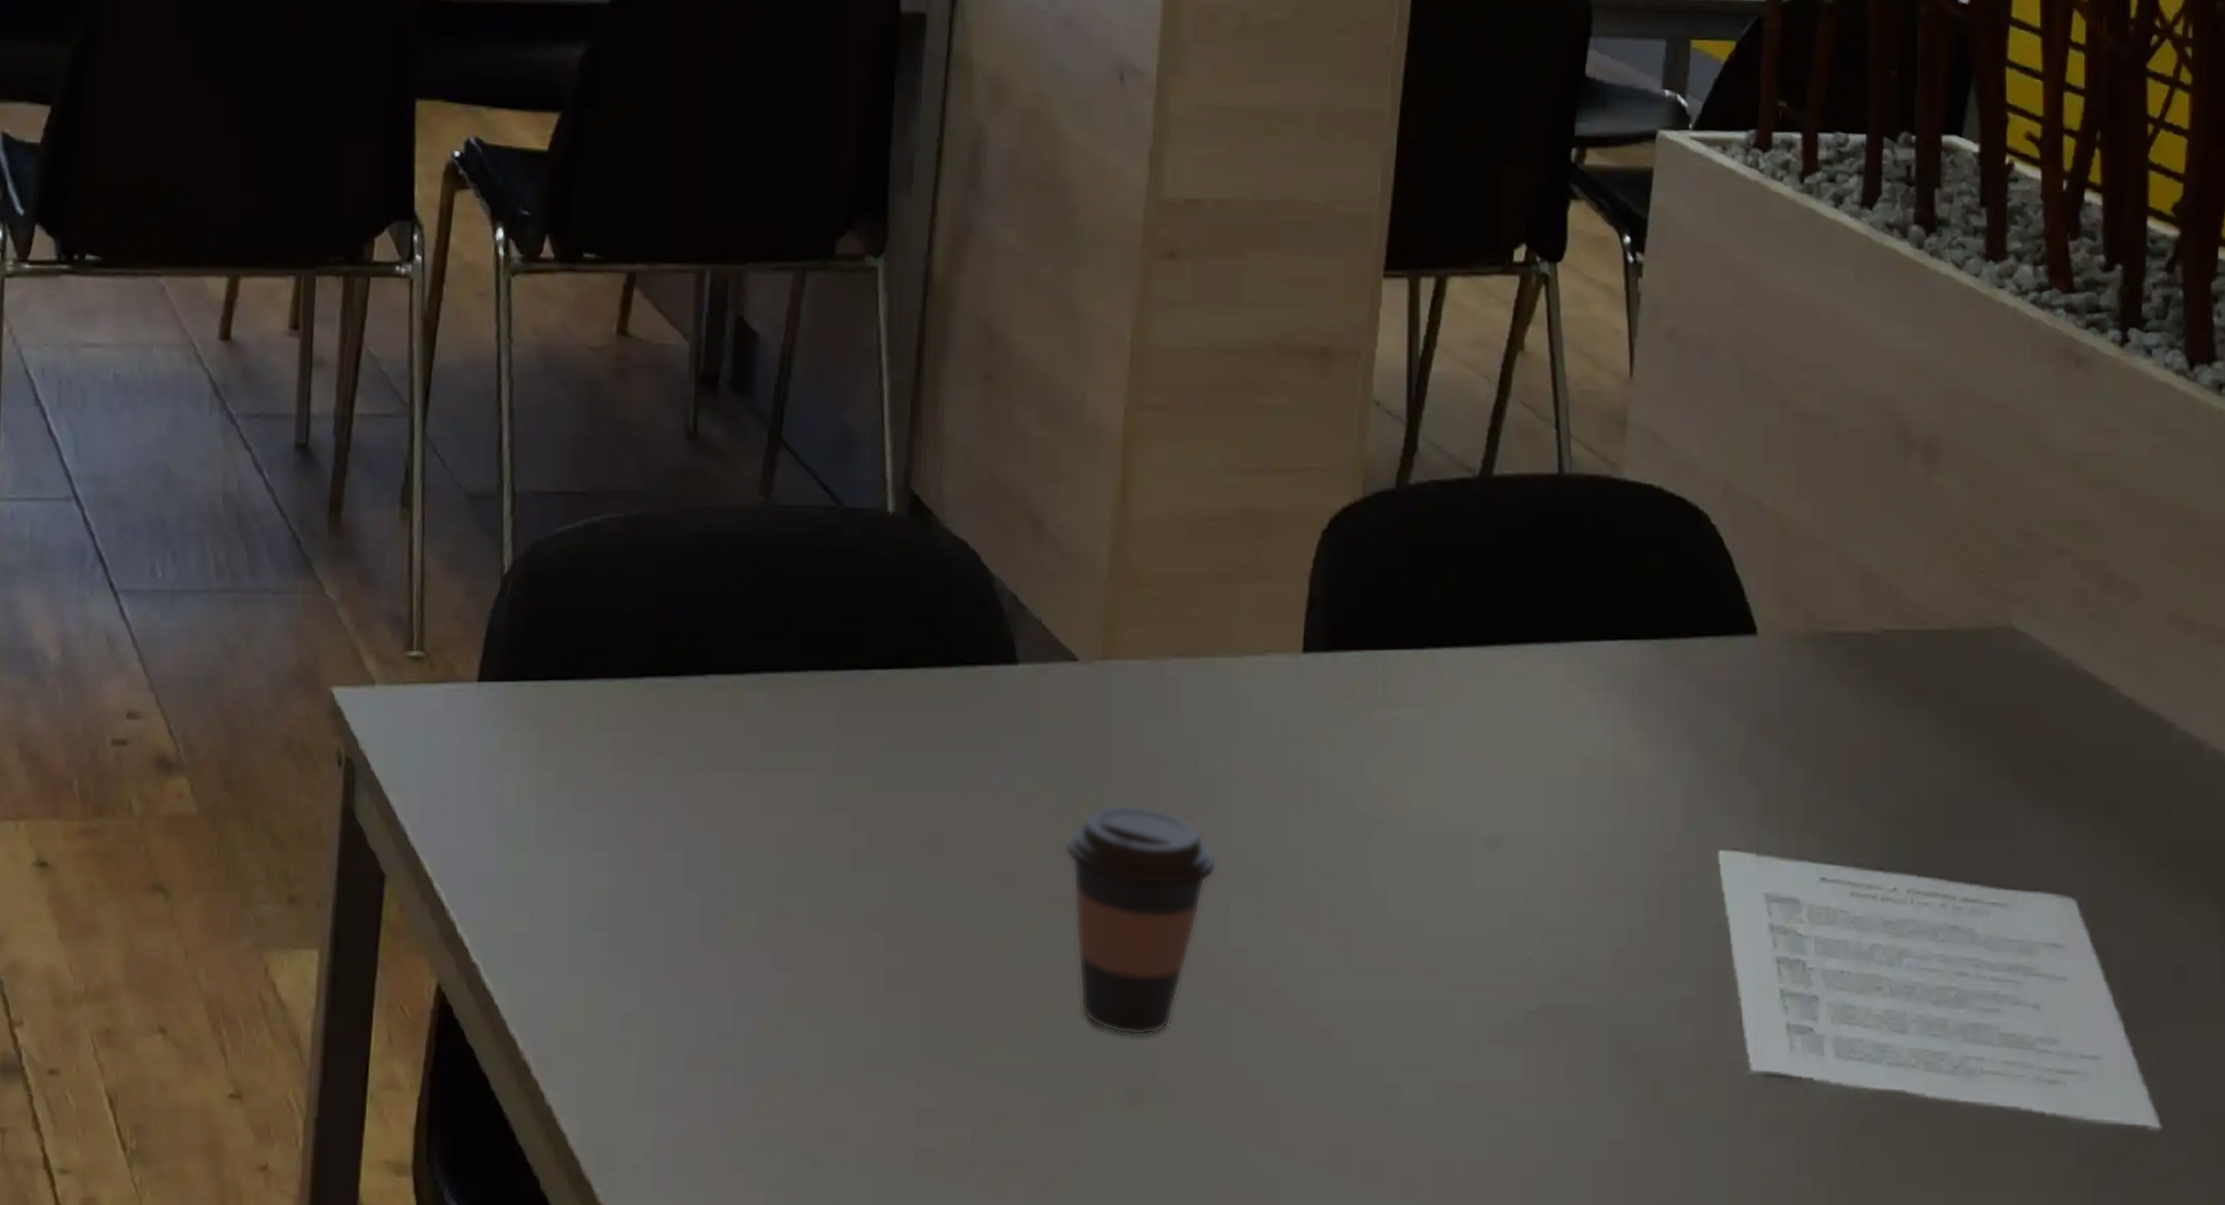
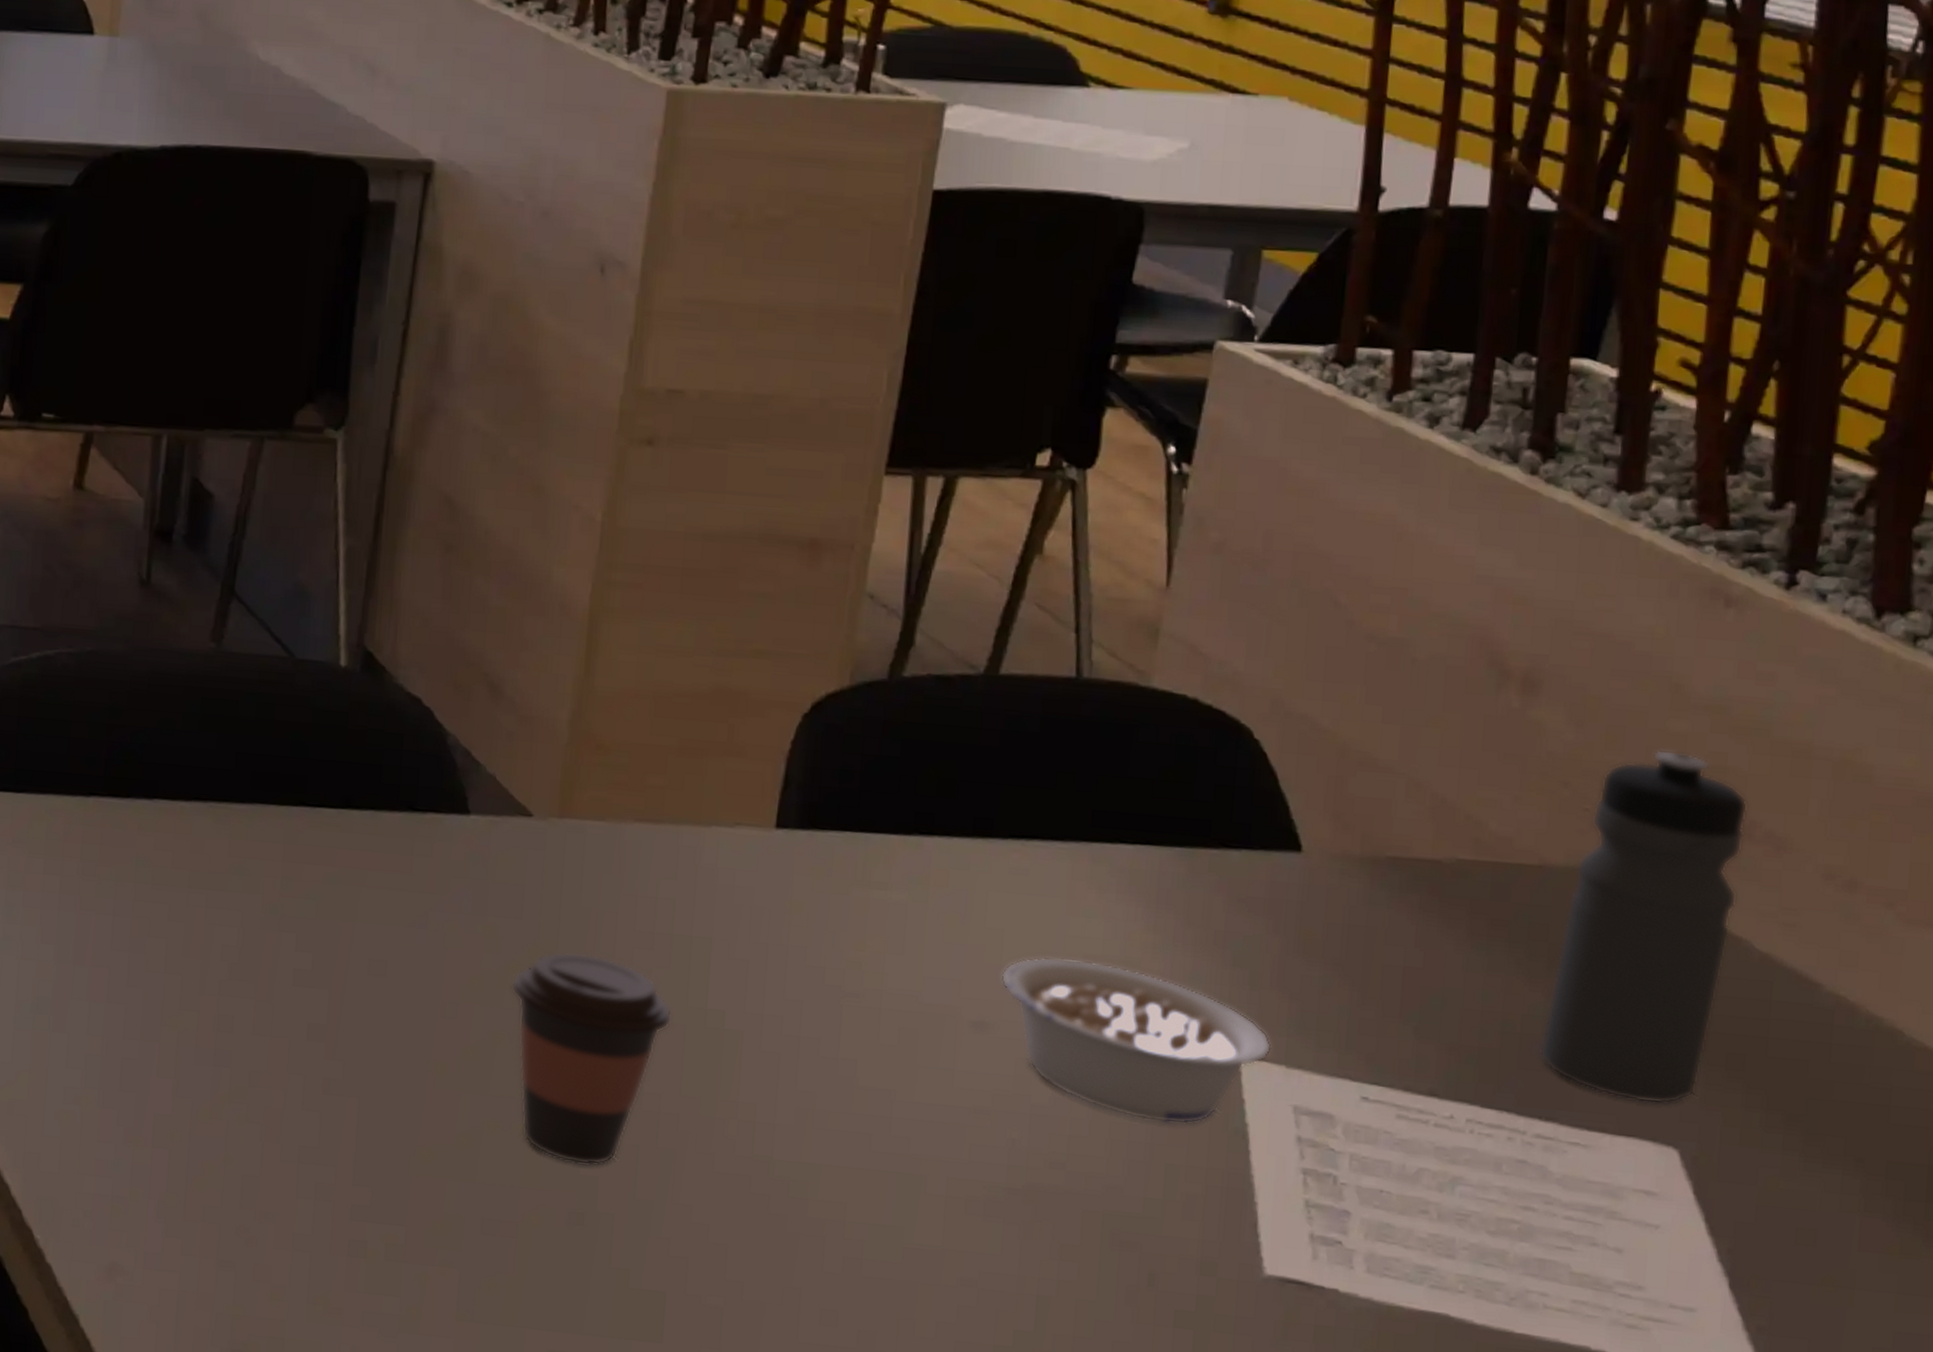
legume: none [1510,763,1744,925] -> present [1000,956,1272,1125]
water bottle: none [1960,508,2107,855] -> present [1538,749,1748,1104]

